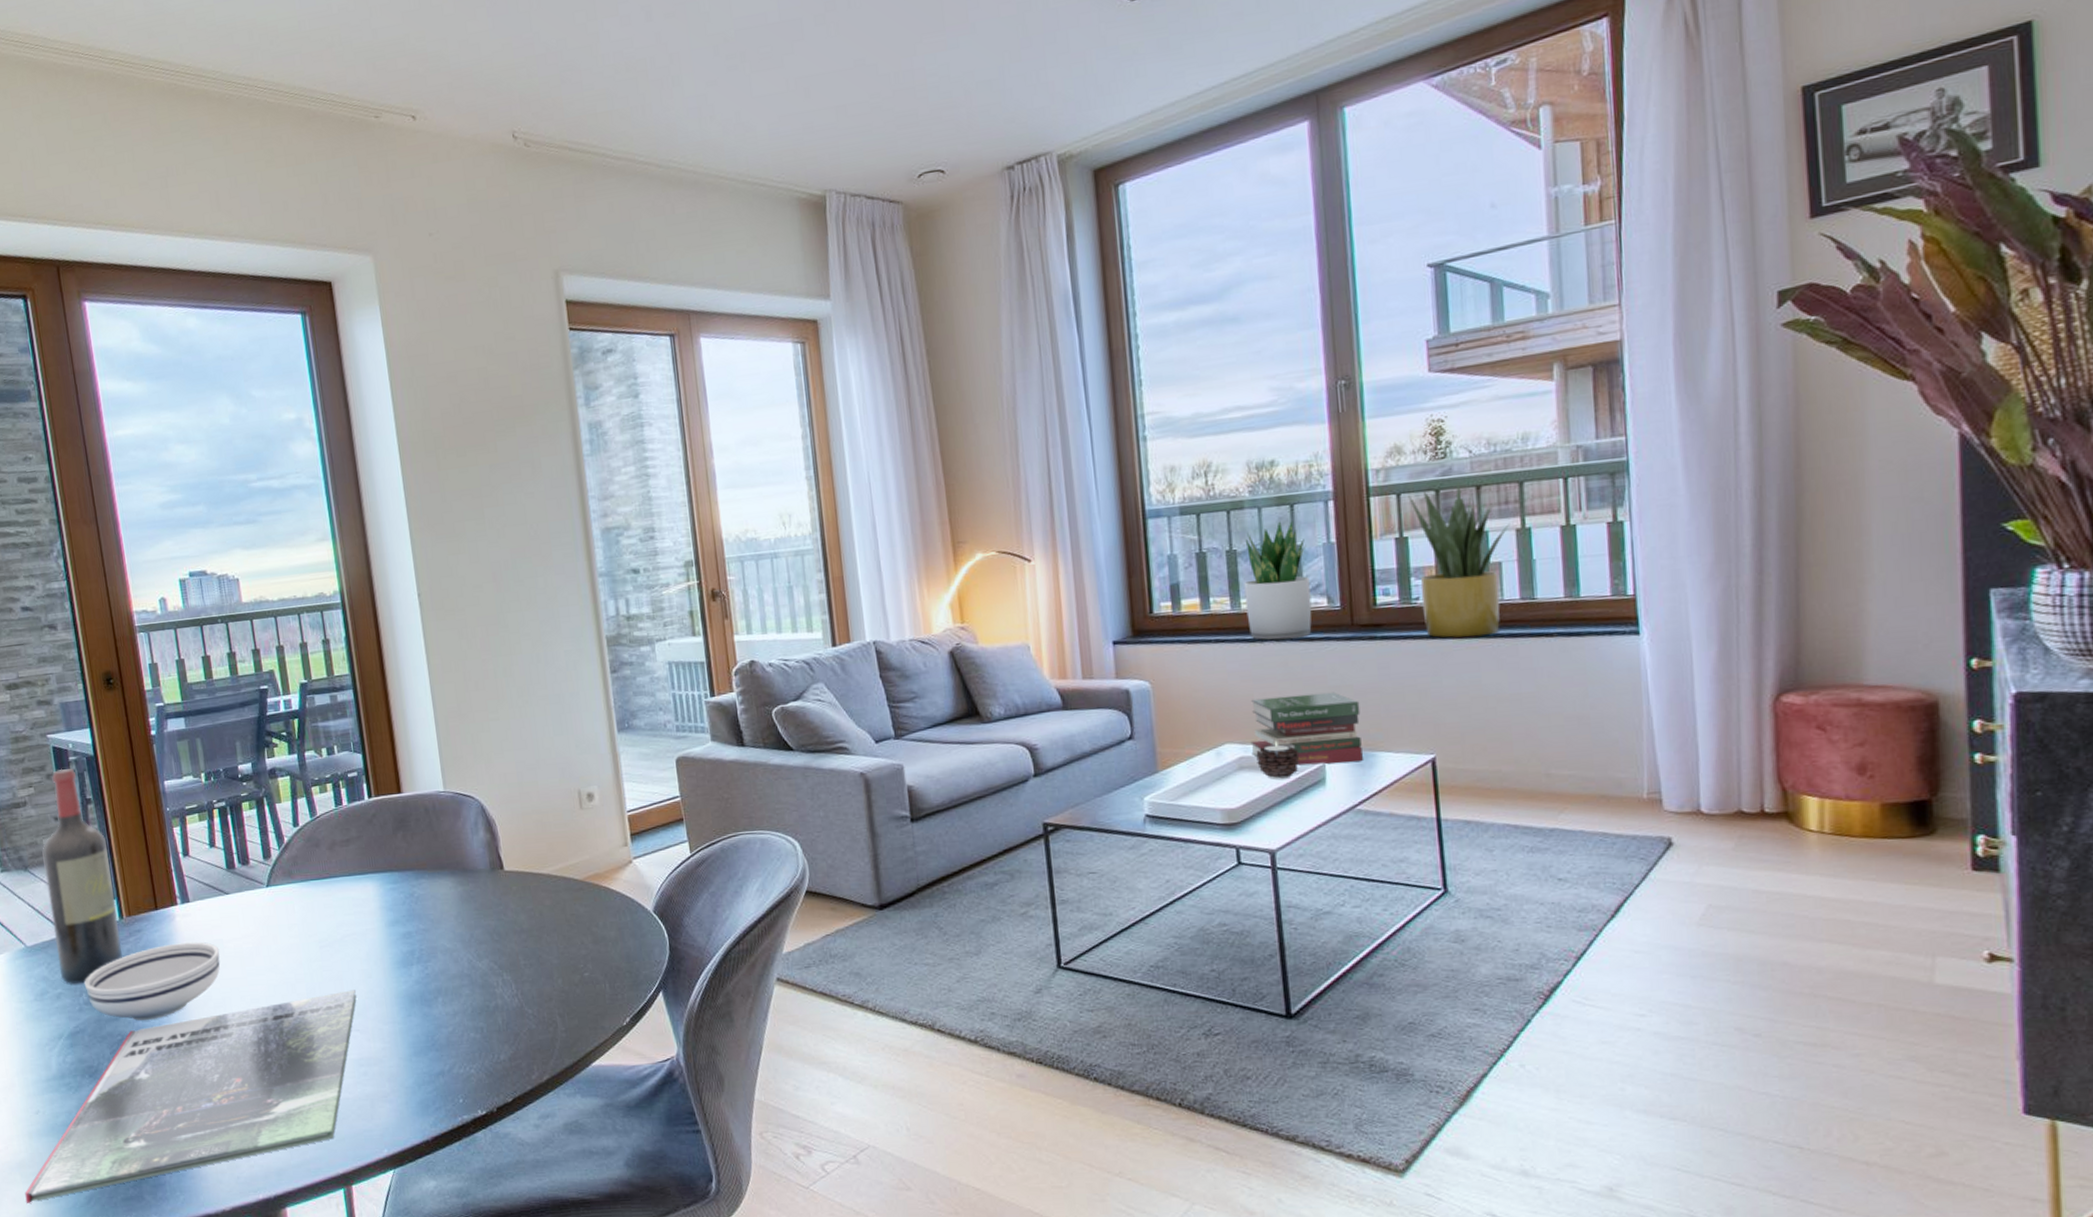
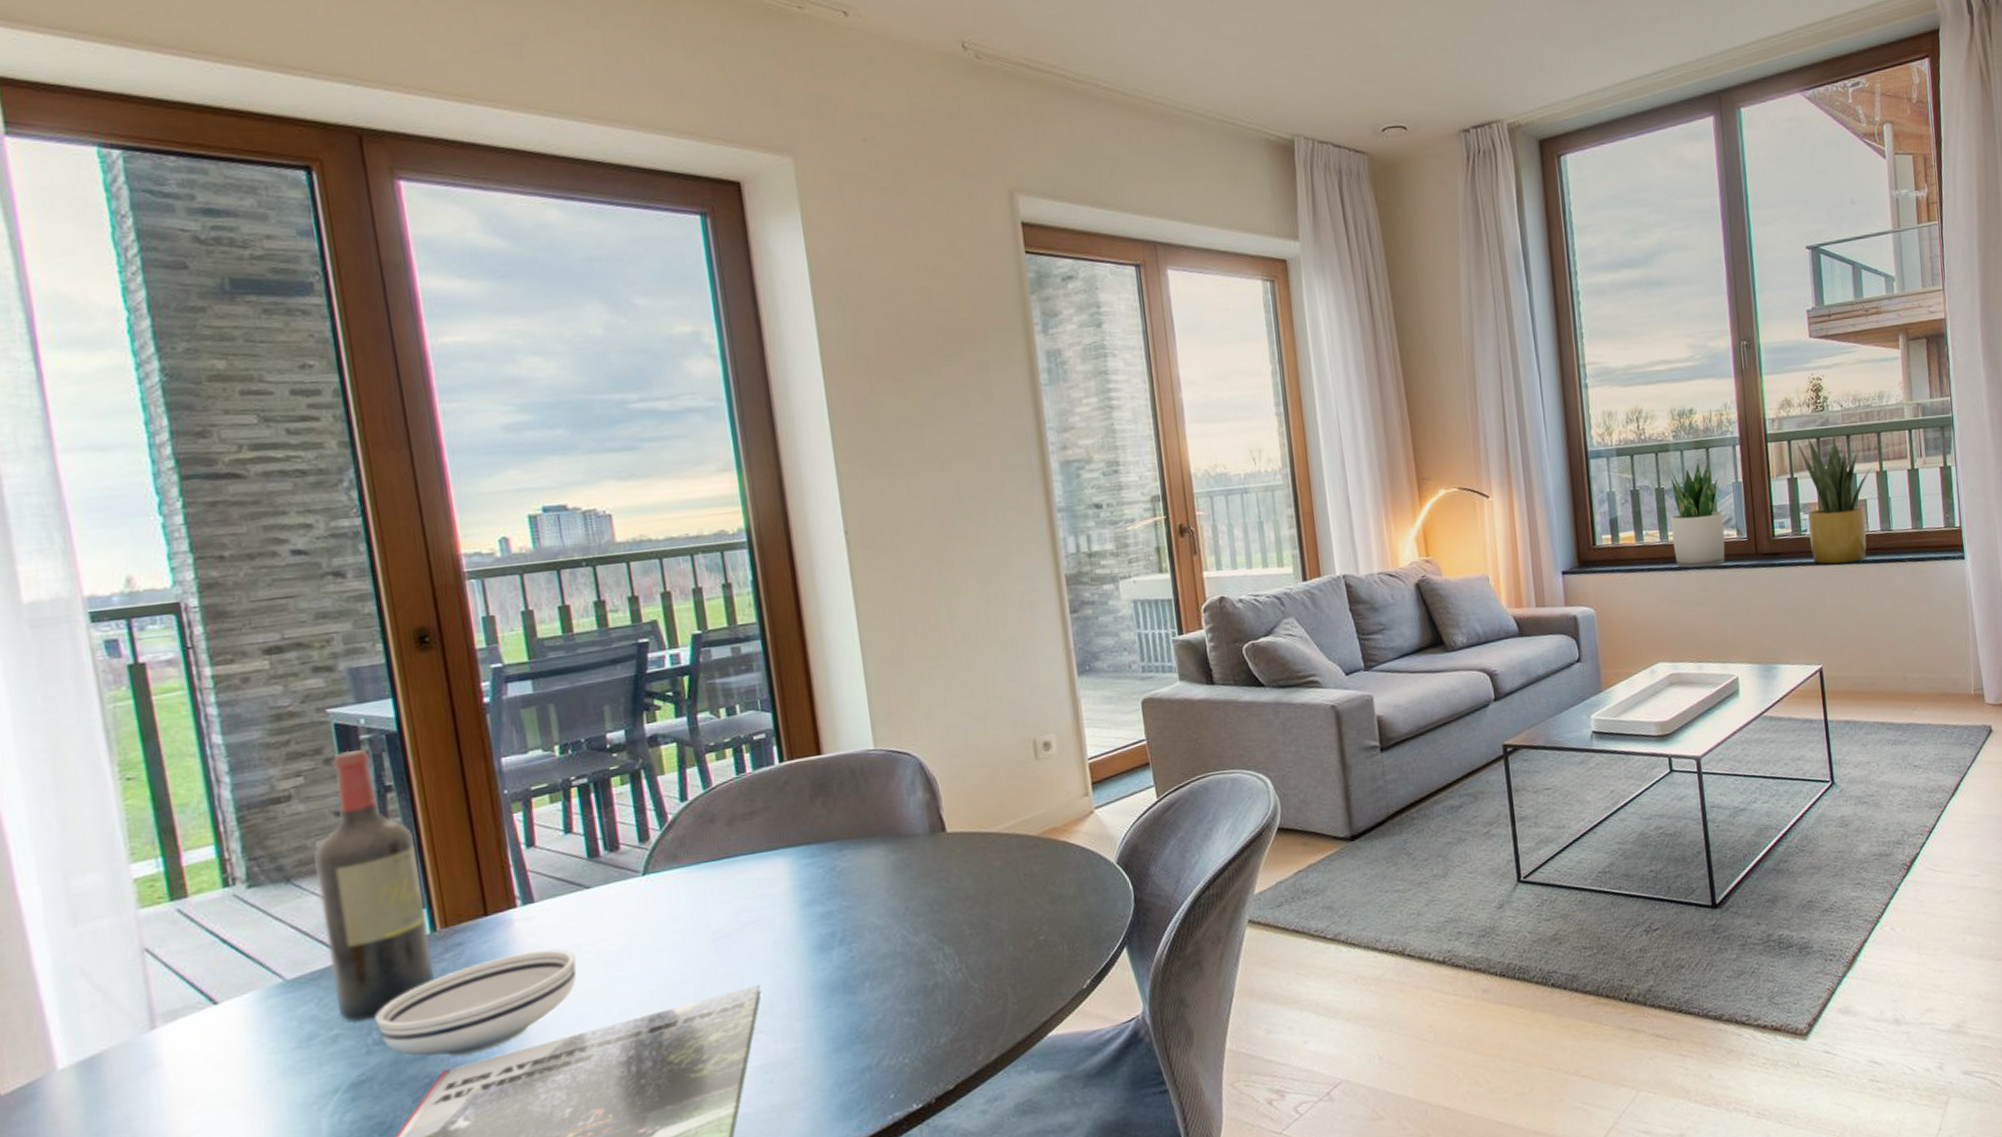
books: present [1250,692,1363,766] -> none [1678,613,1767,680]
candle: present [1256,742,1300,781] -> none [1683,659,1719,694]

